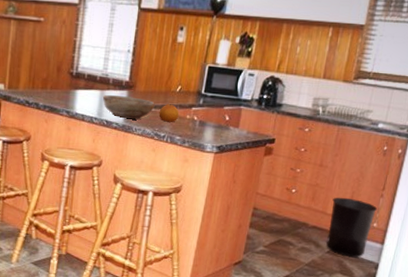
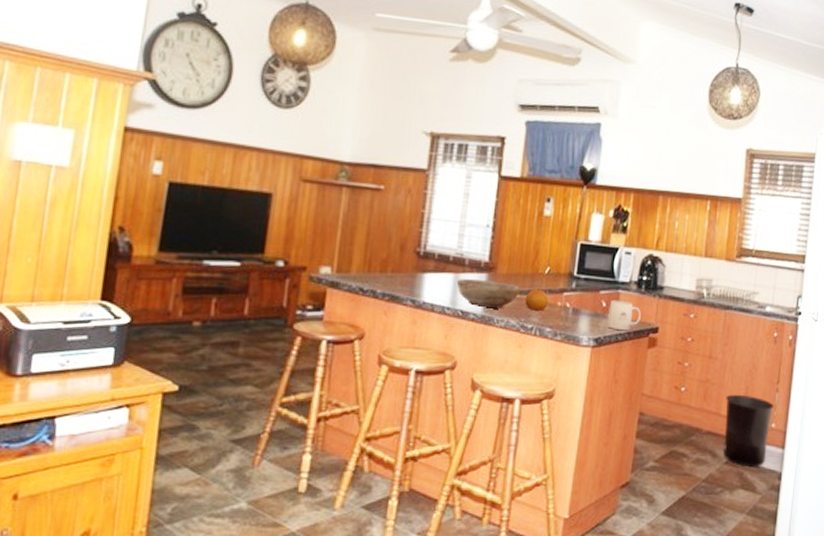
mug: none [229,114,260,141] -> present [607,299,641,331]

